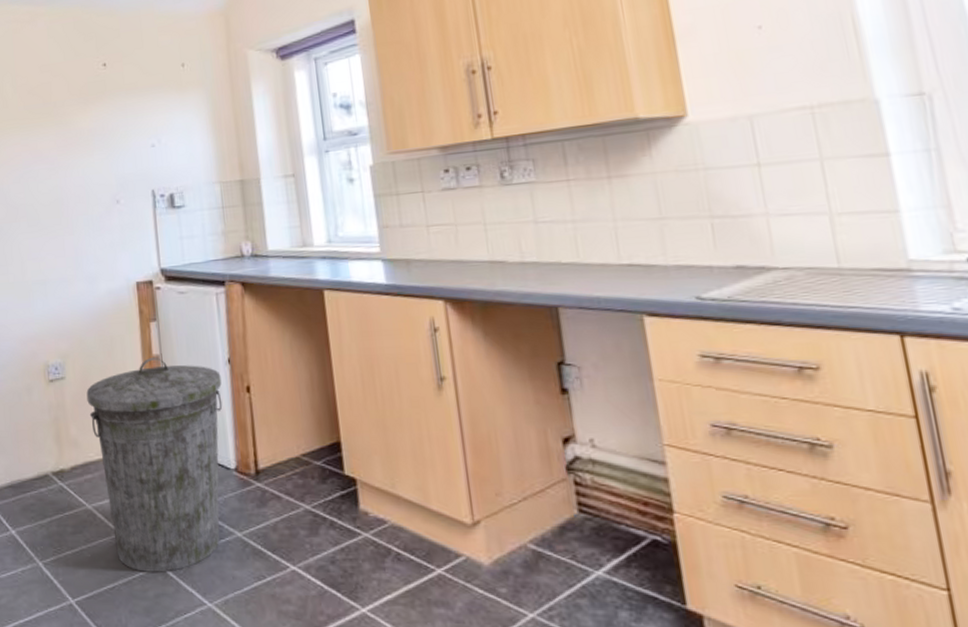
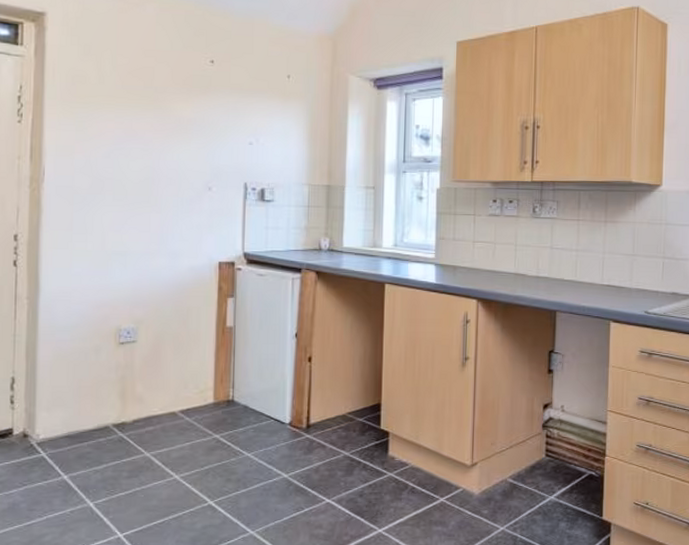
trash can: present [86,357,223,572] -> none [157,328,287,508]

